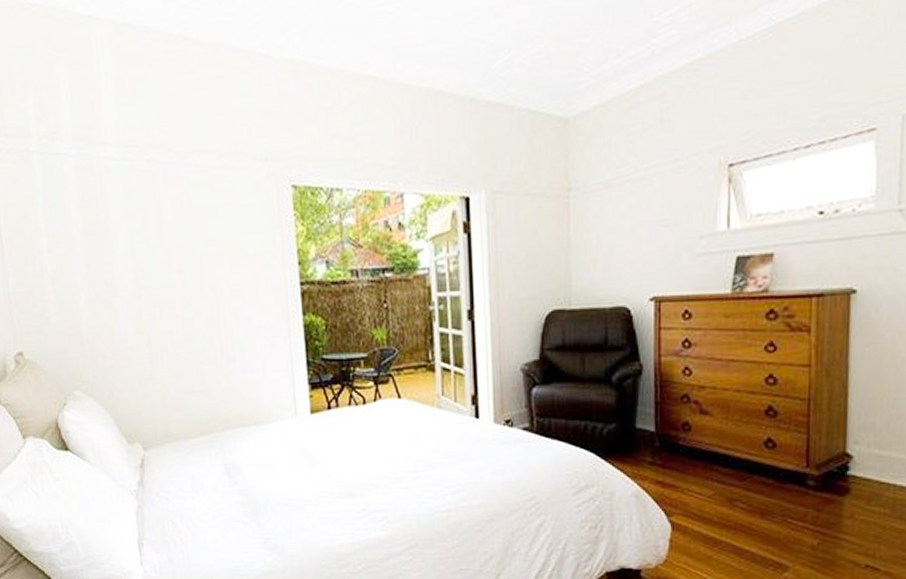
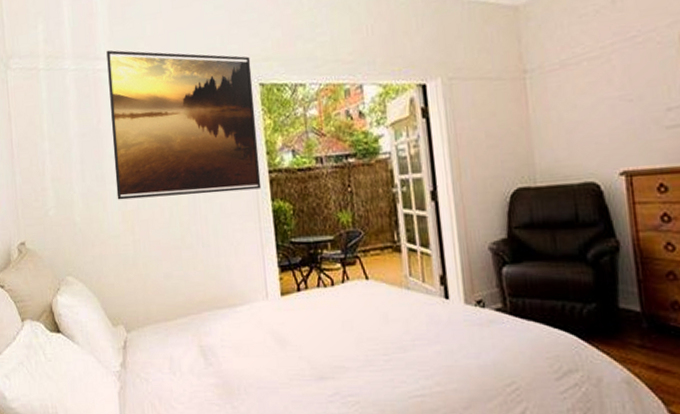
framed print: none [113,134,292,309] -> present [106,50,262,200]

